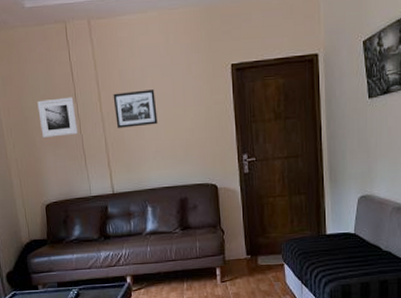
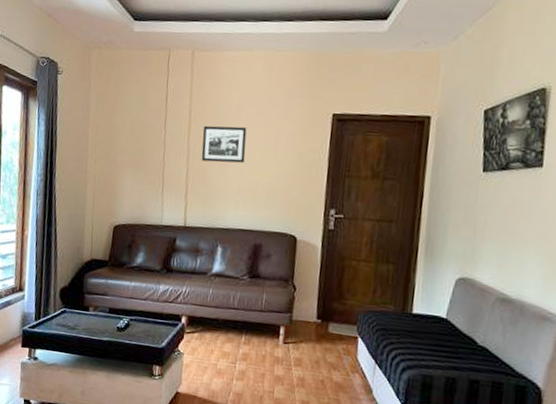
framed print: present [37,97,78,138] -> none [125,121,163,161]

